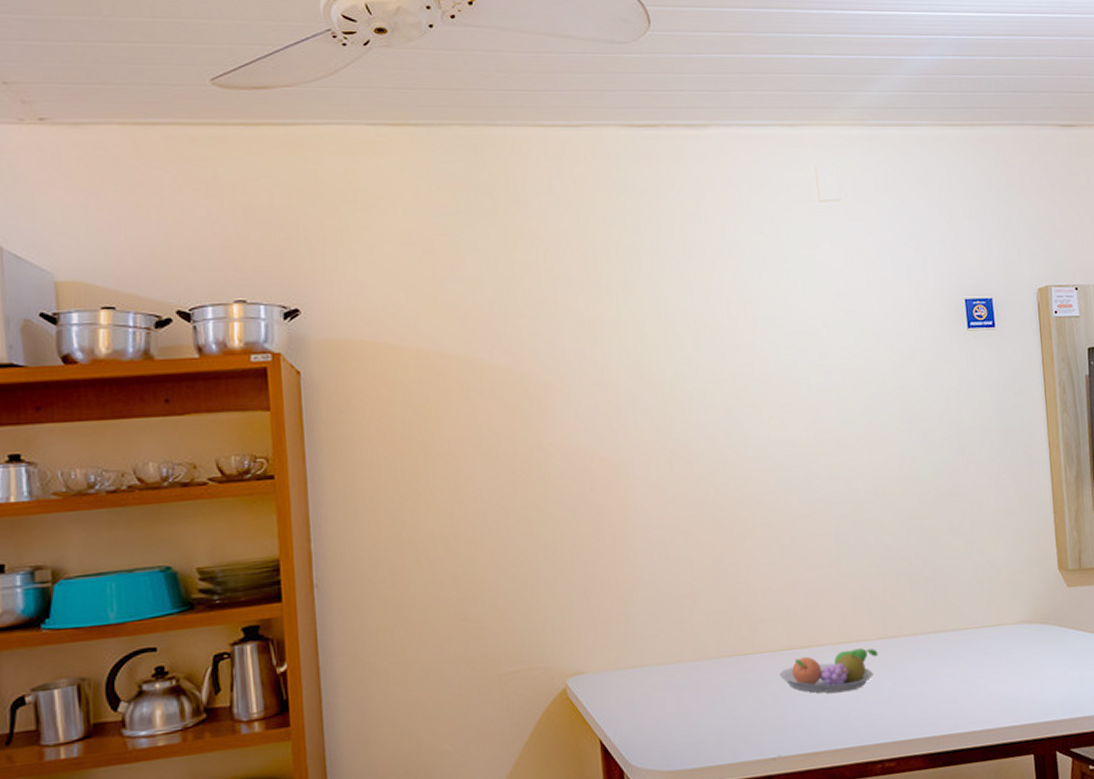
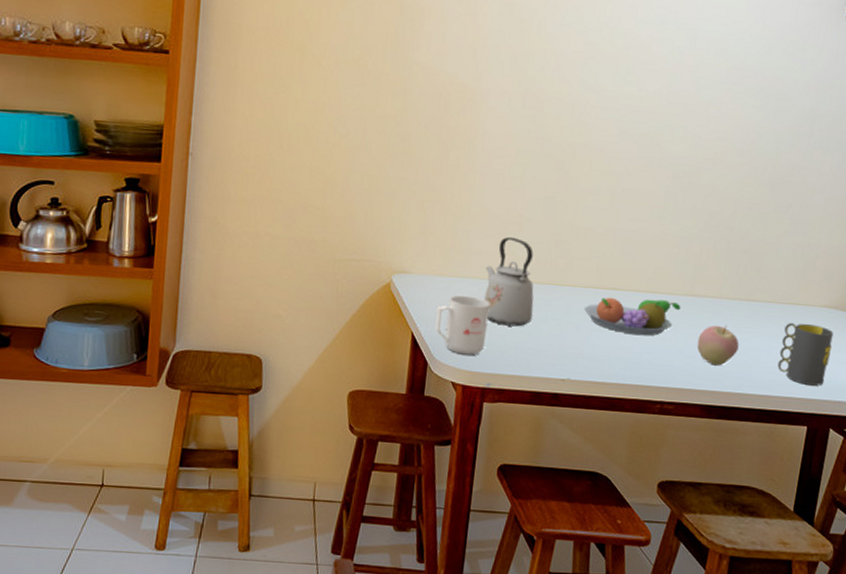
mug: none [622,685,683,754] -> present [434,295,490,355]
kettle: none [667,611,727,712] -> present [484,236,534,327]
apple: none [902,663,946,709] -> present [697,325,739,366]
mug: none [986,643,1038,710] -> present [777,323,834,386]

